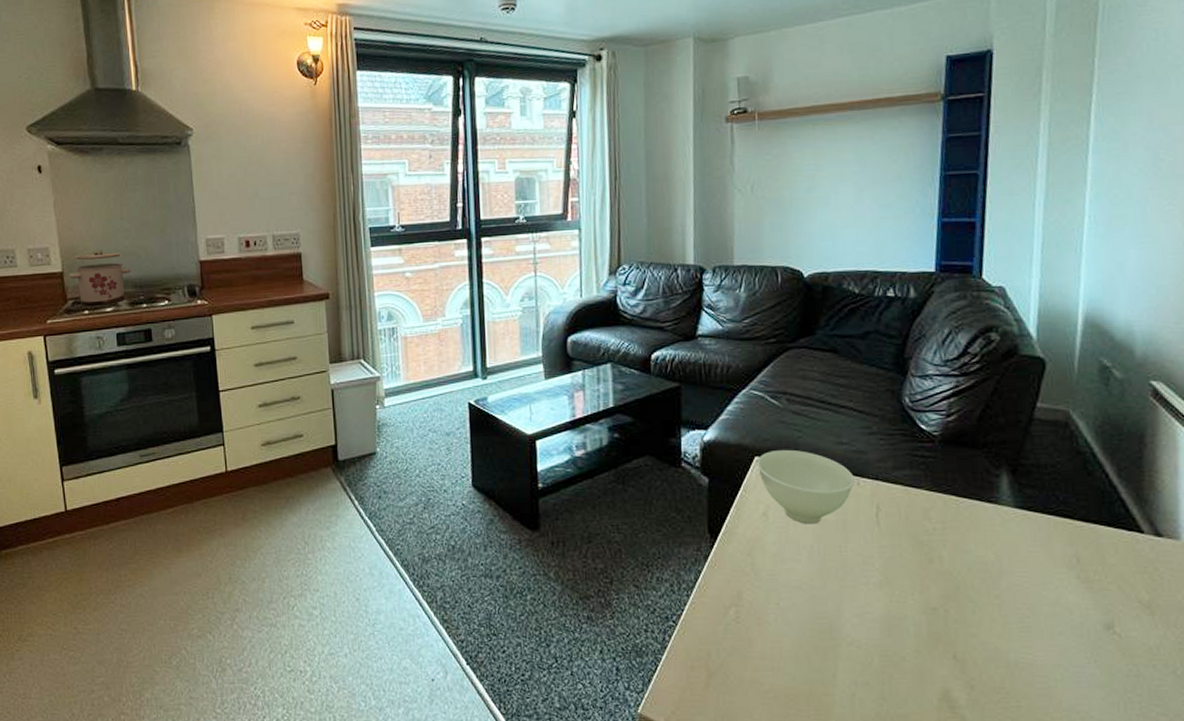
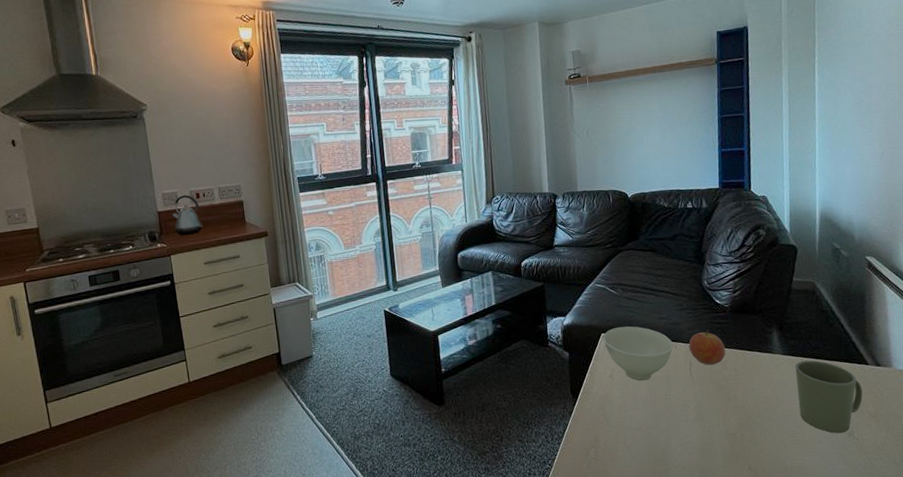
cooking pot: present [69,250,130,307] -> none [44,207,98,255]
kettle: none [215,242,253,291] -> present [171,194,204,235]
fruit: none [876,464,930,513] -> present [688,330,726,366]
mug: none [1031,519,1132,625] -> present [795,360,863,434]

